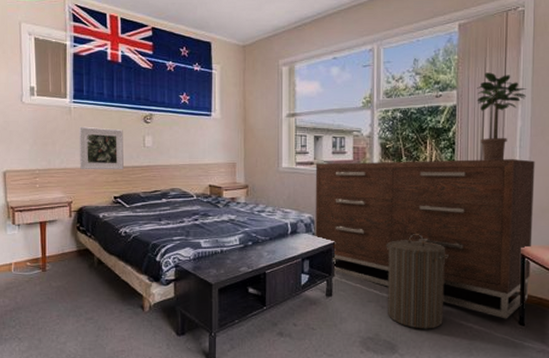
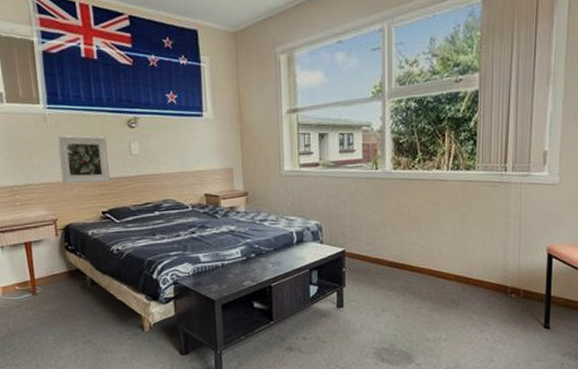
dresser: present [315,159,535,319] -> none [321,149,566,323]
laundry hamper: present [386,233,449,329] -> none [400,236,469,338]
potted plant: present [477,72,527,160] -> none [502,50,560,152]

